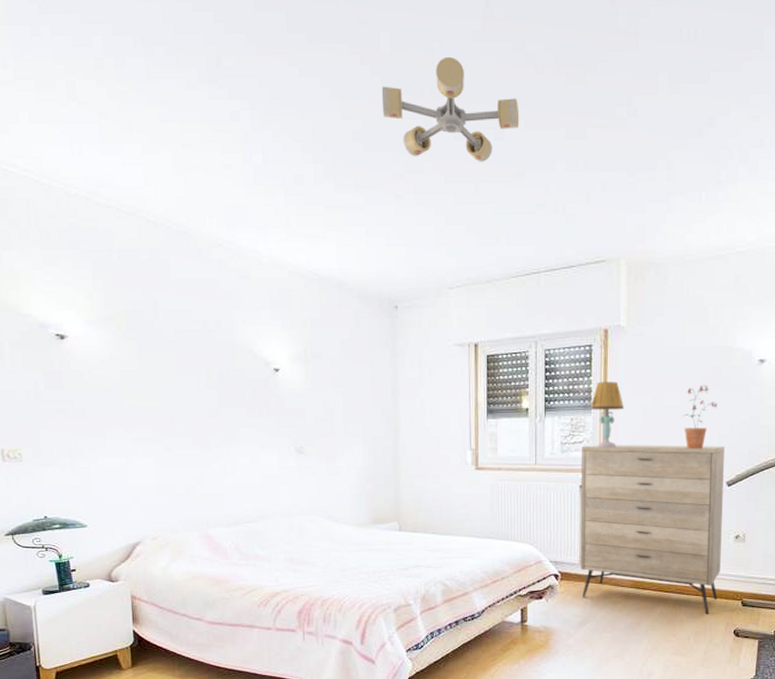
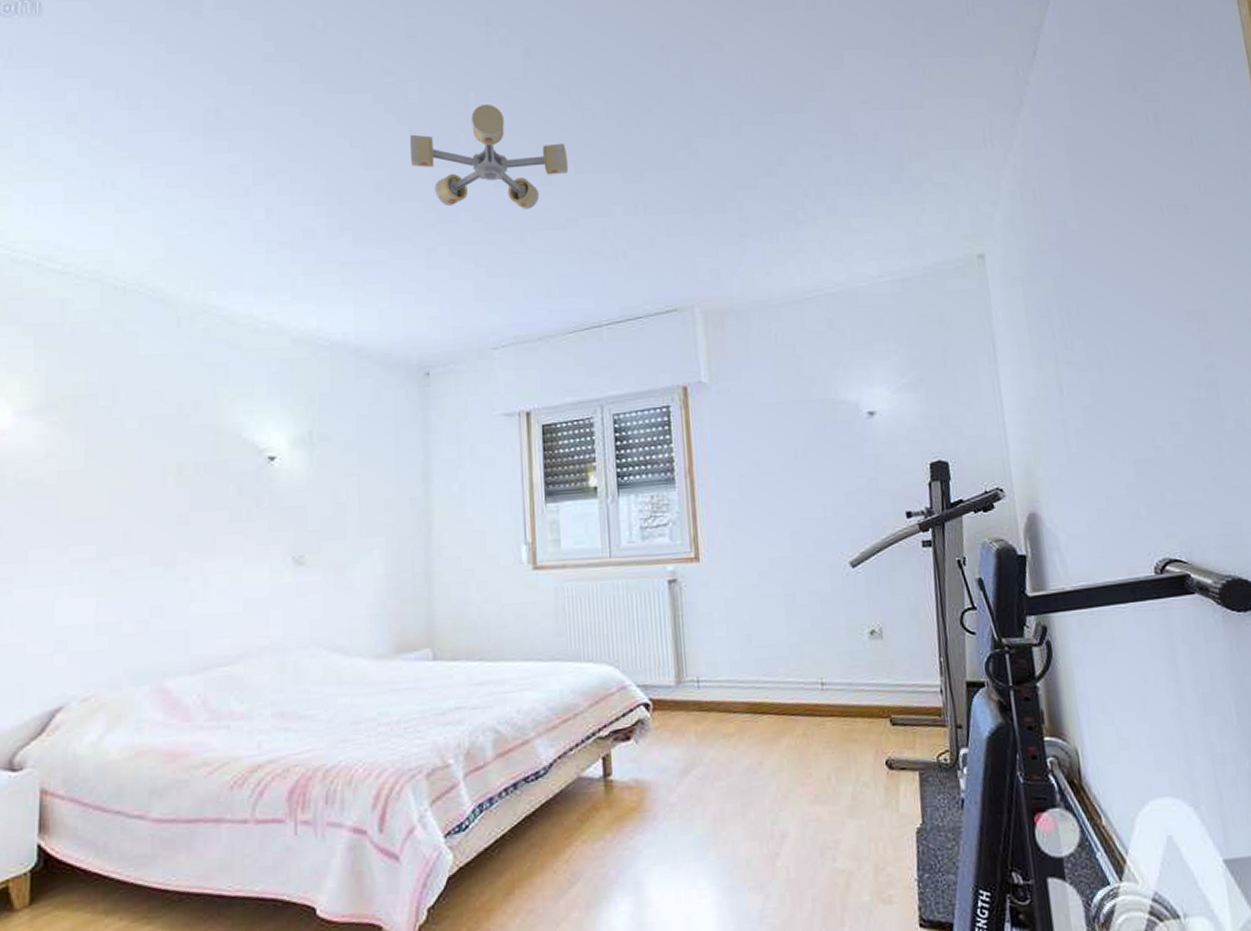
dresser: present [580,445,726,614] -> none [666,517,859,741]
table lamp: present [591,382,625,448] -> none [674,447,716,530]
potted plant: present [683,385,717,449] -> none [787,445,827,525]

